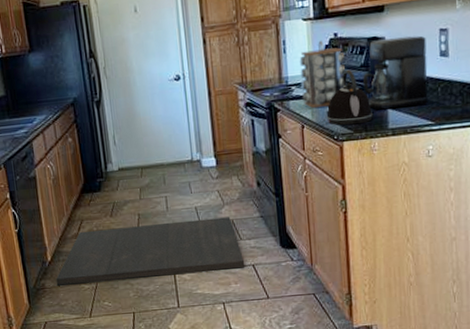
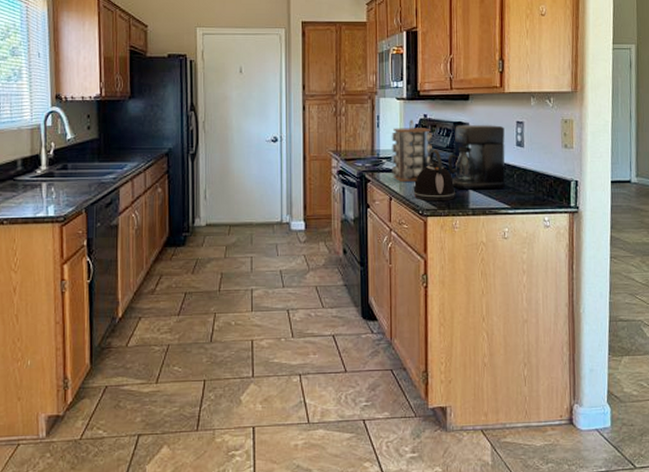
door mat: present [55,217,244,286] -> none [124,283,324,345]

